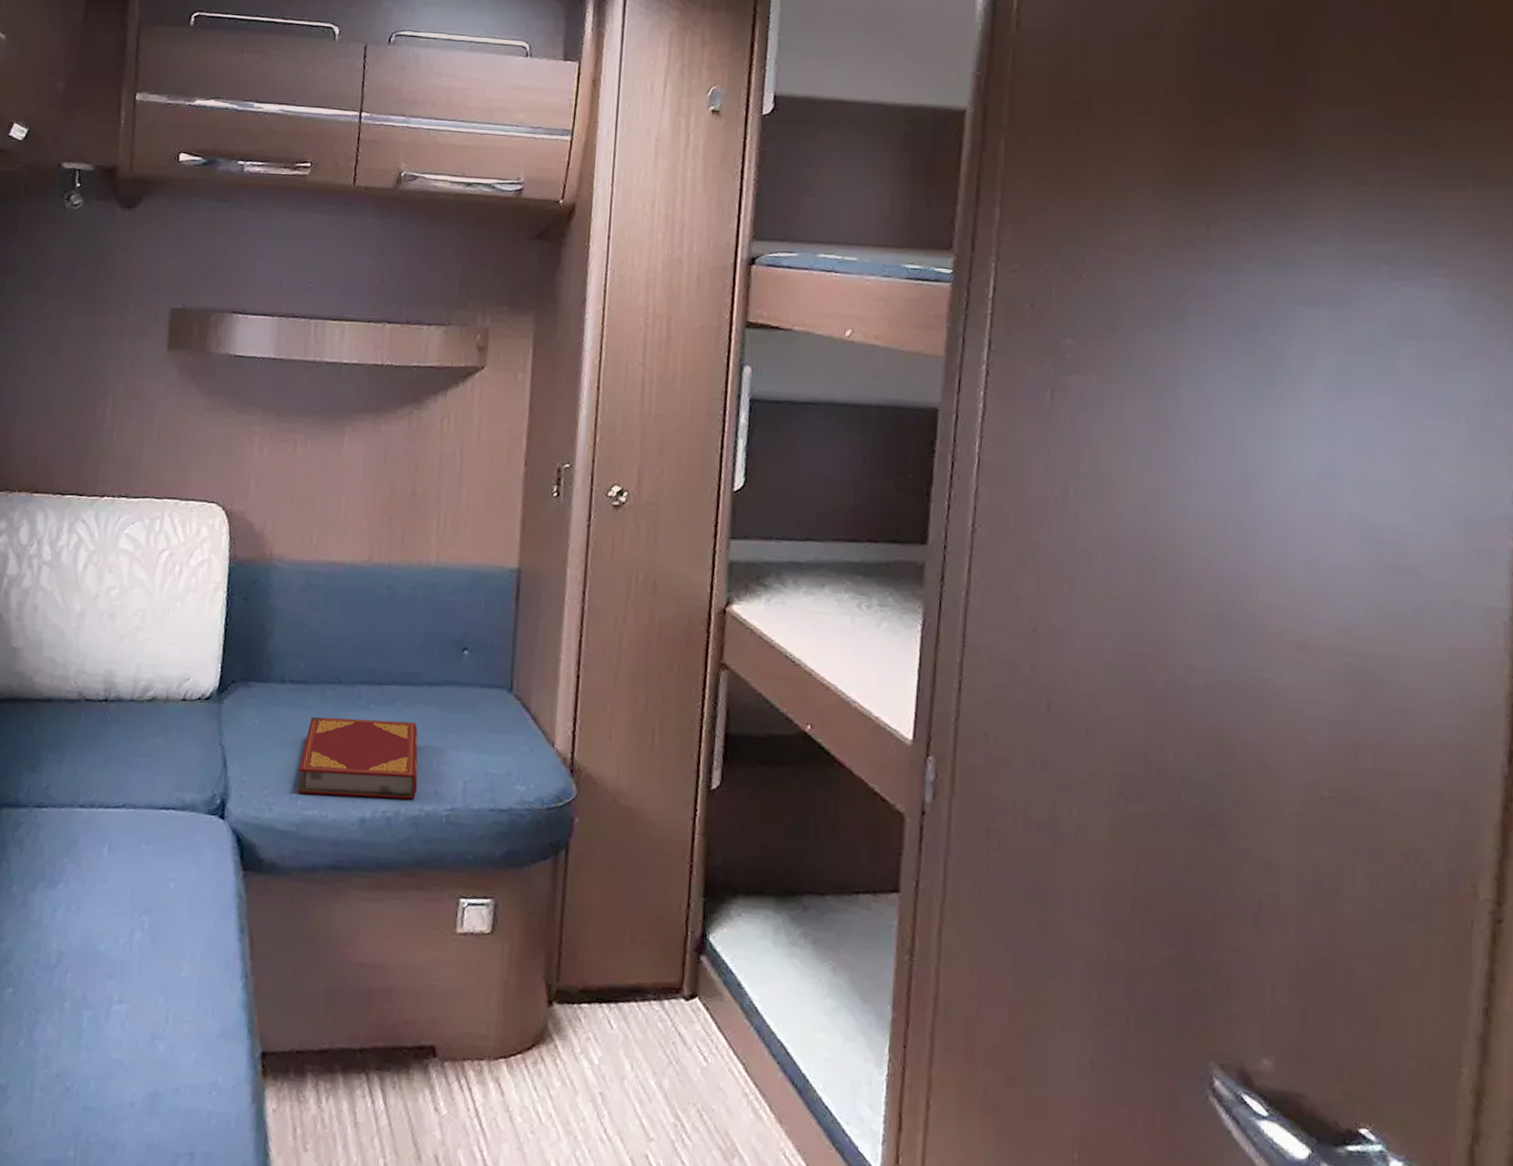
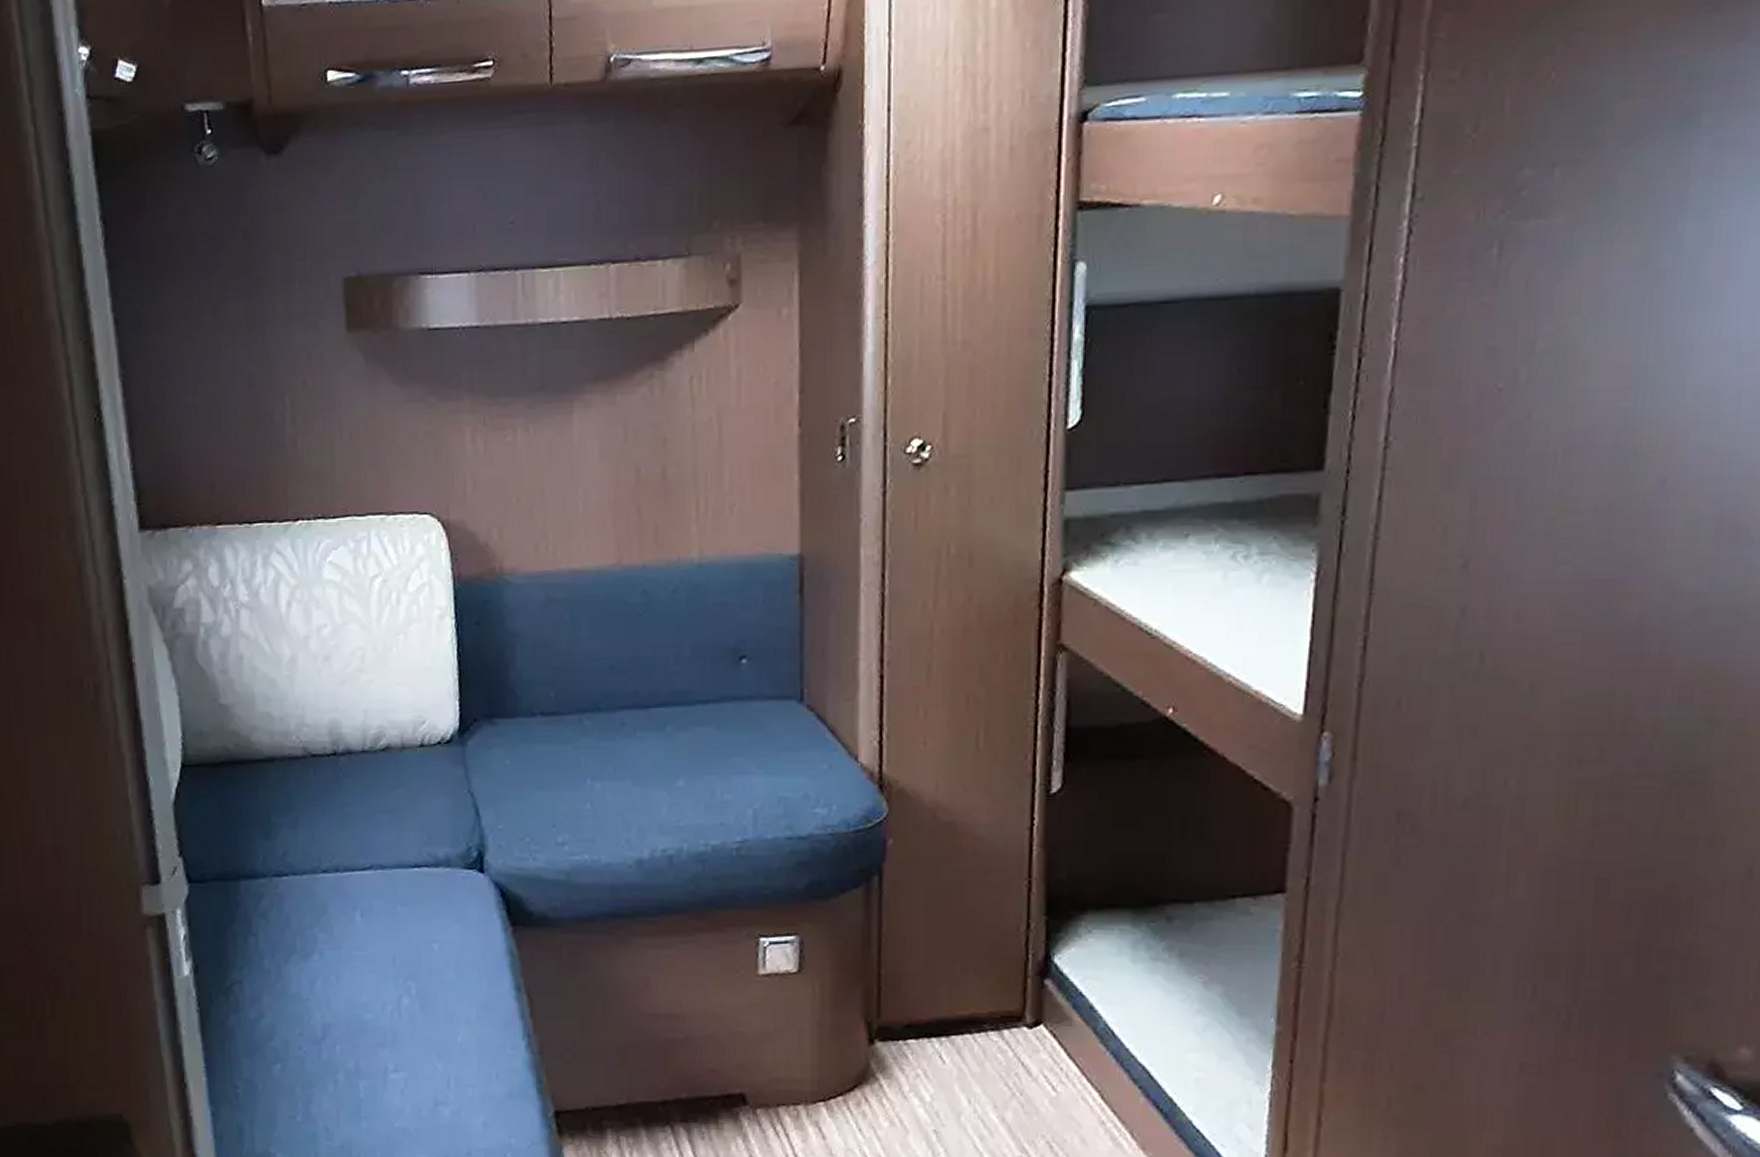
hardback book: present [297,716,418,800] -> none [561,748,701,838]

